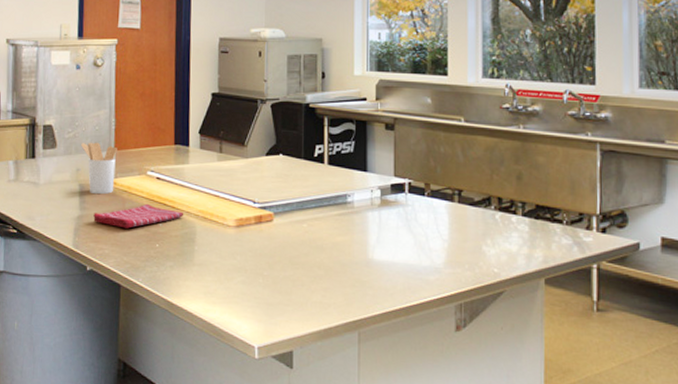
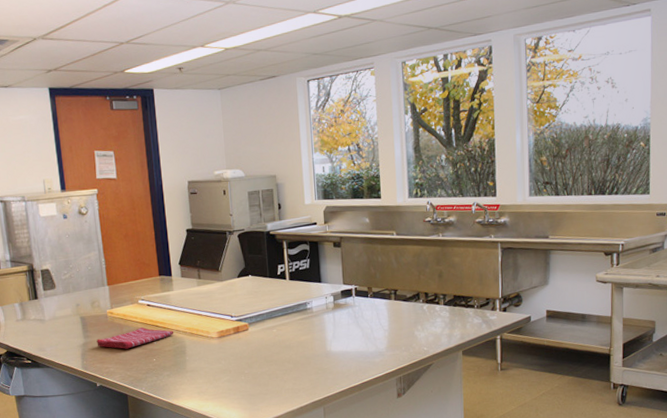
utensil holder: present [81,142,117,195] -> none [77,280,111,324]

